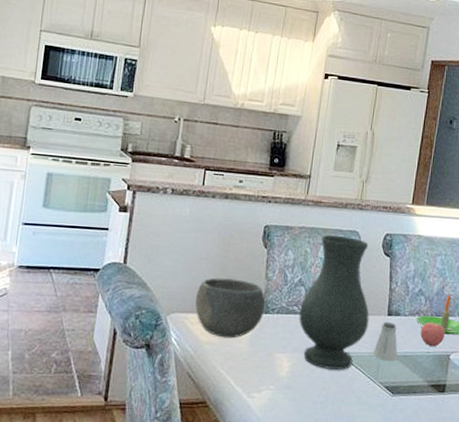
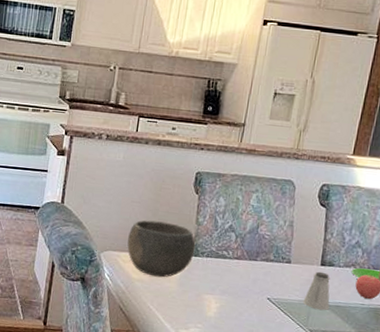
vase: present [299,235,369,370] -> none [228,183,304,315]

